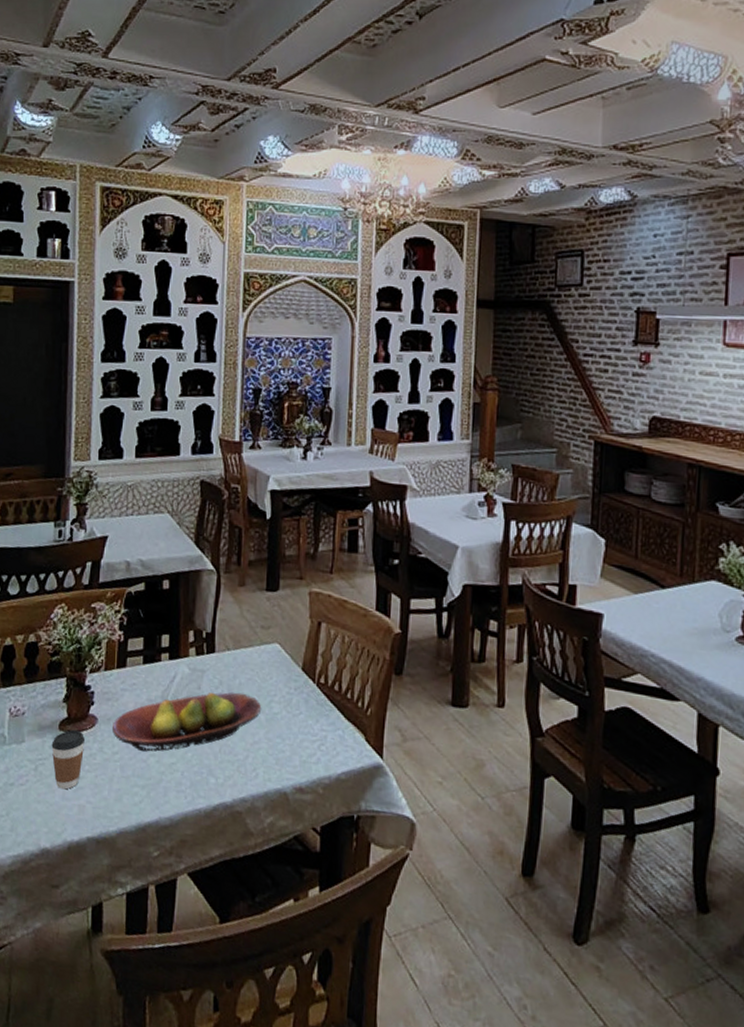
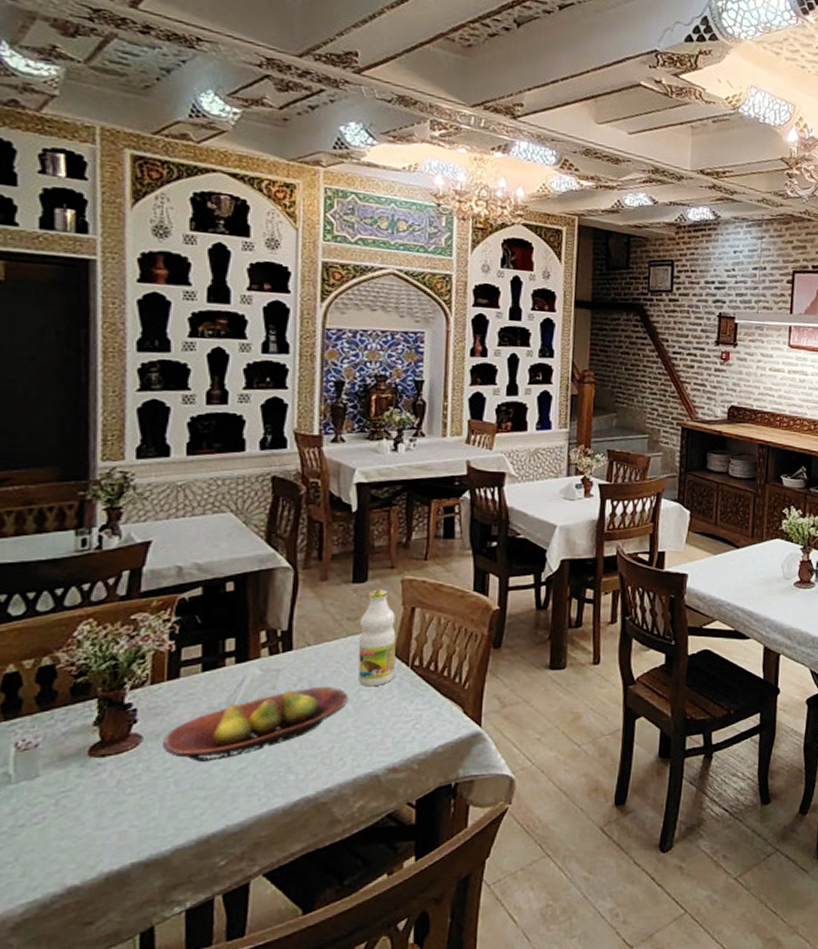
coffee cup: present [51,729,86,790] -> none [78,752,127,819]
bottle: none [270,599,304,700] -> present [358,589,396,687]

